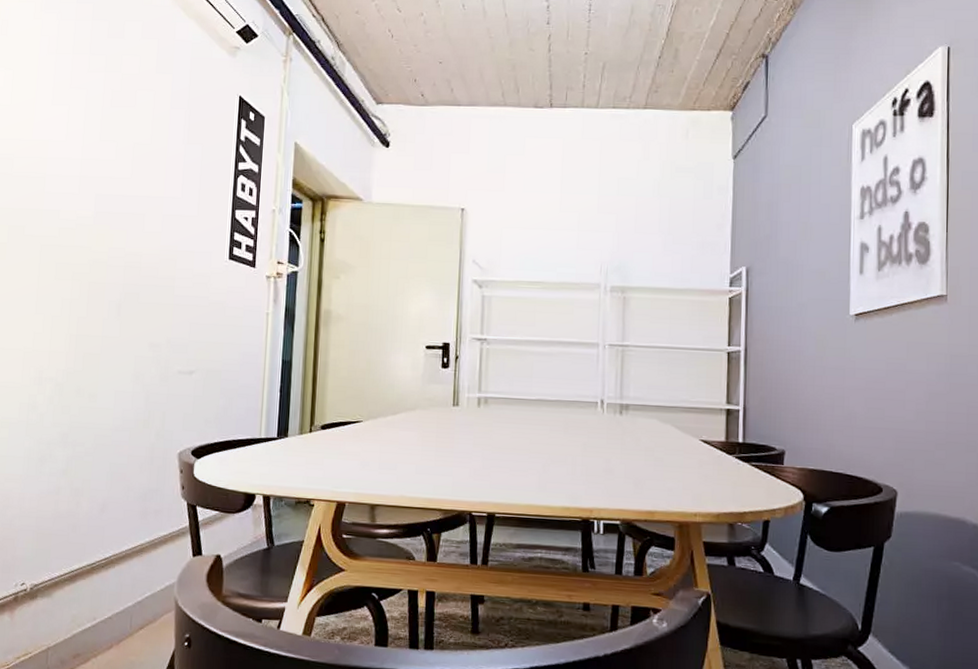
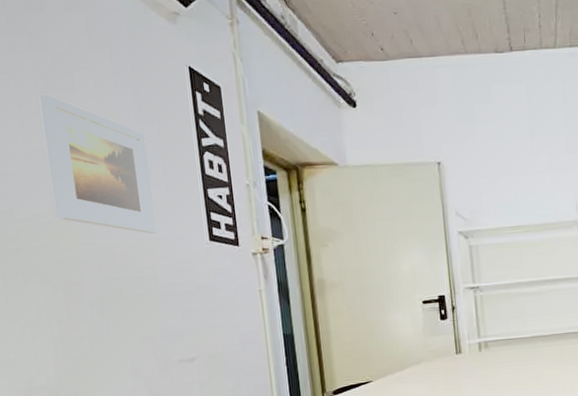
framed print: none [96,109,189,246] -> present [39,94,157,234]

